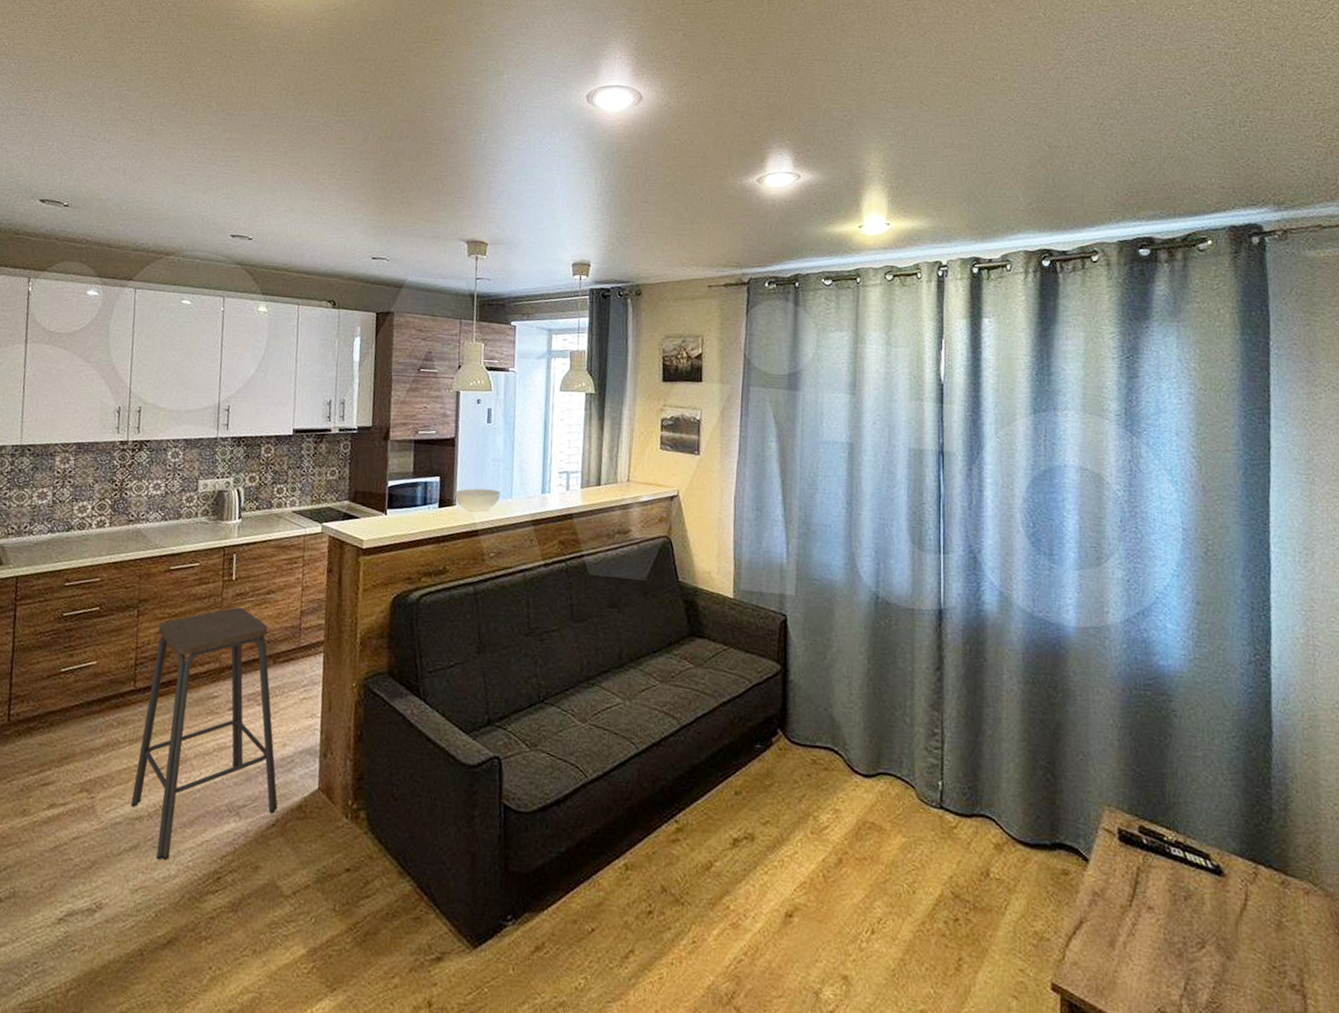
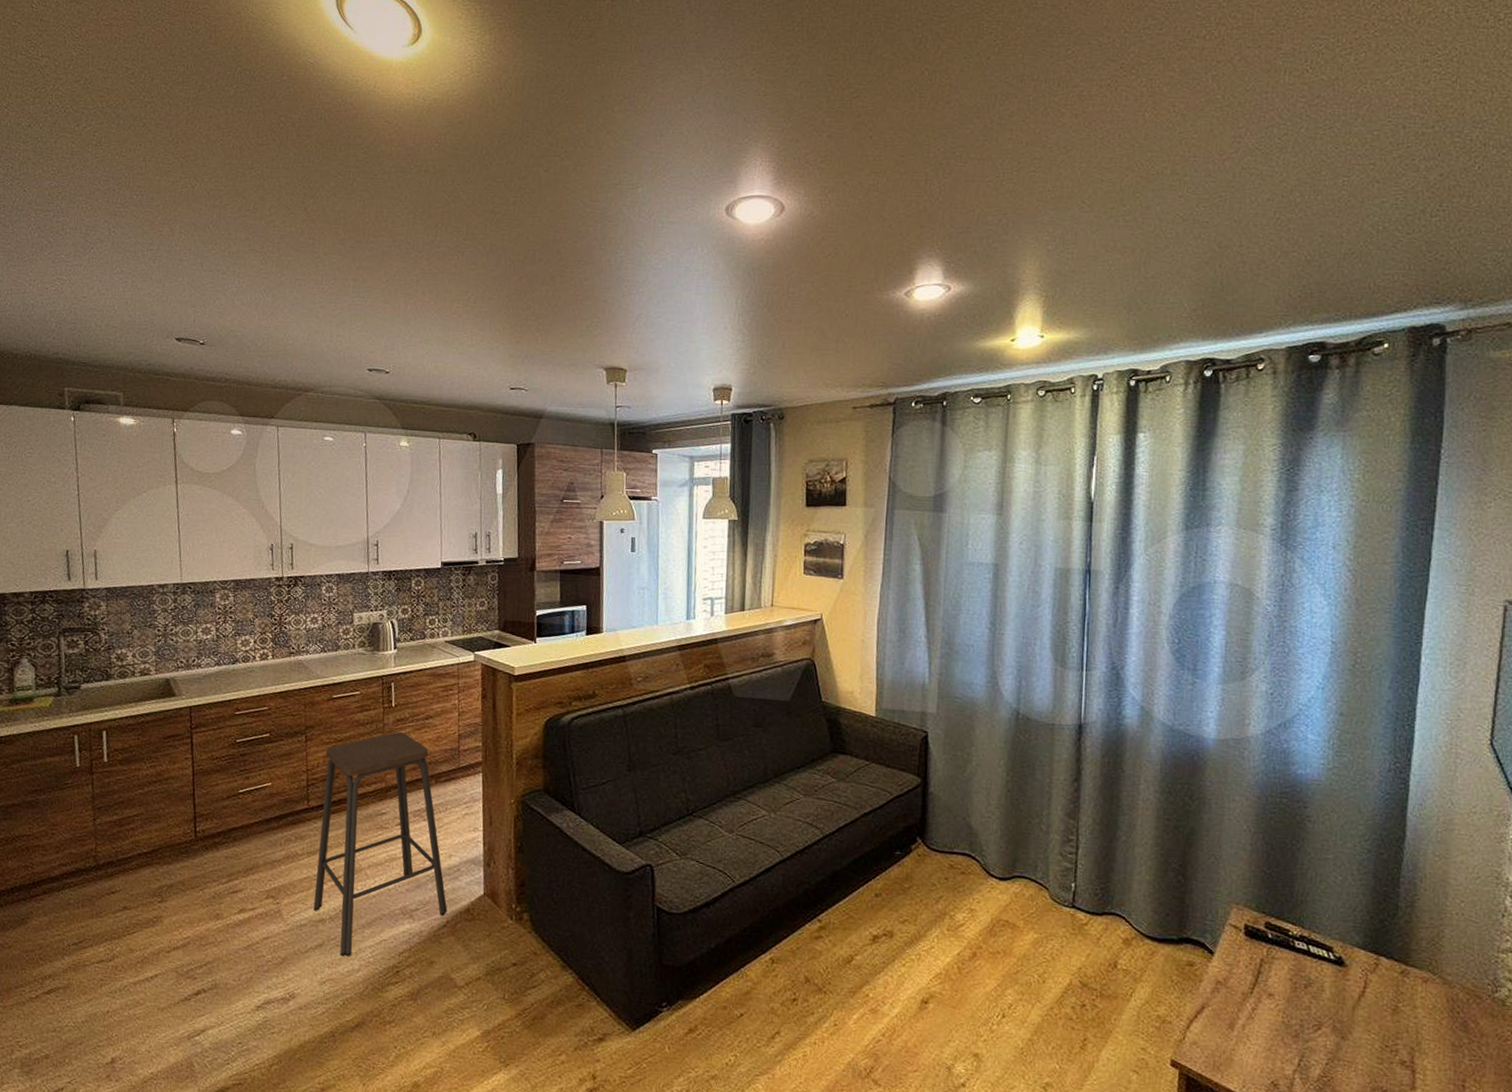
bowl: present [455,488,500,512] -> none [602,616,646,639]

